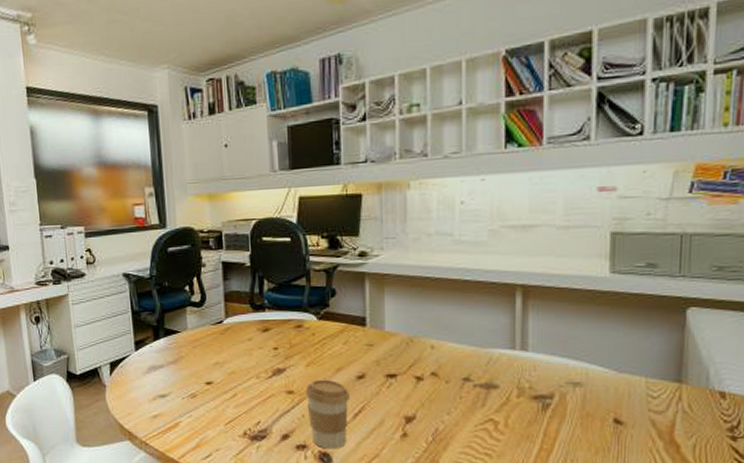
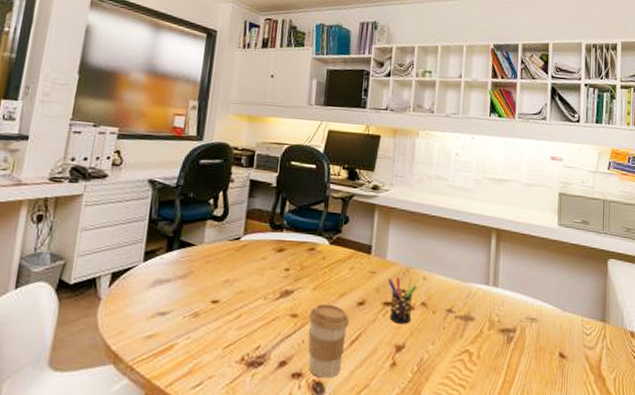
pen holder: none [389,347,423,395] -> present [388,276,417,324]

